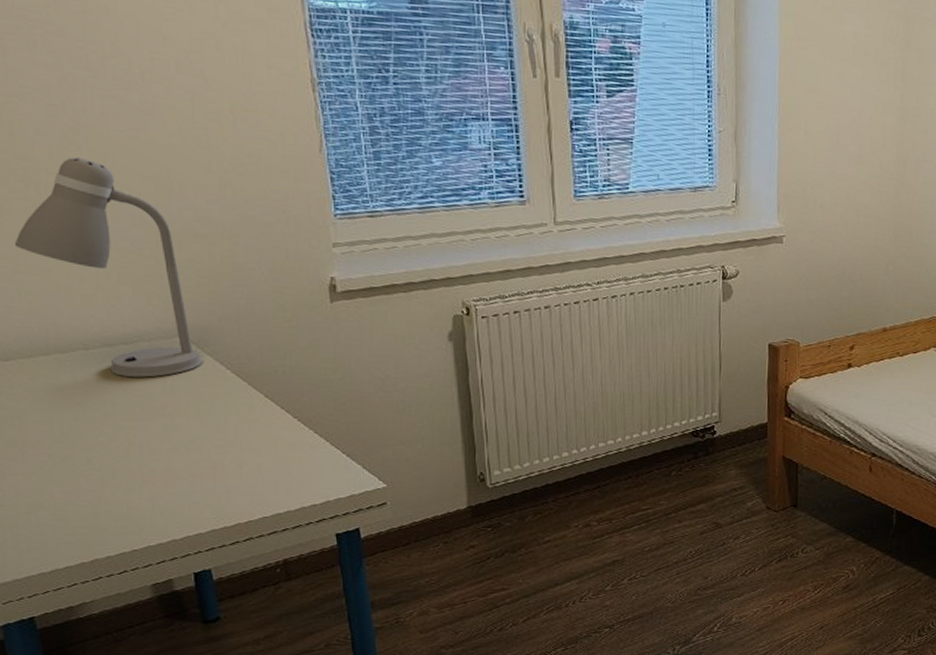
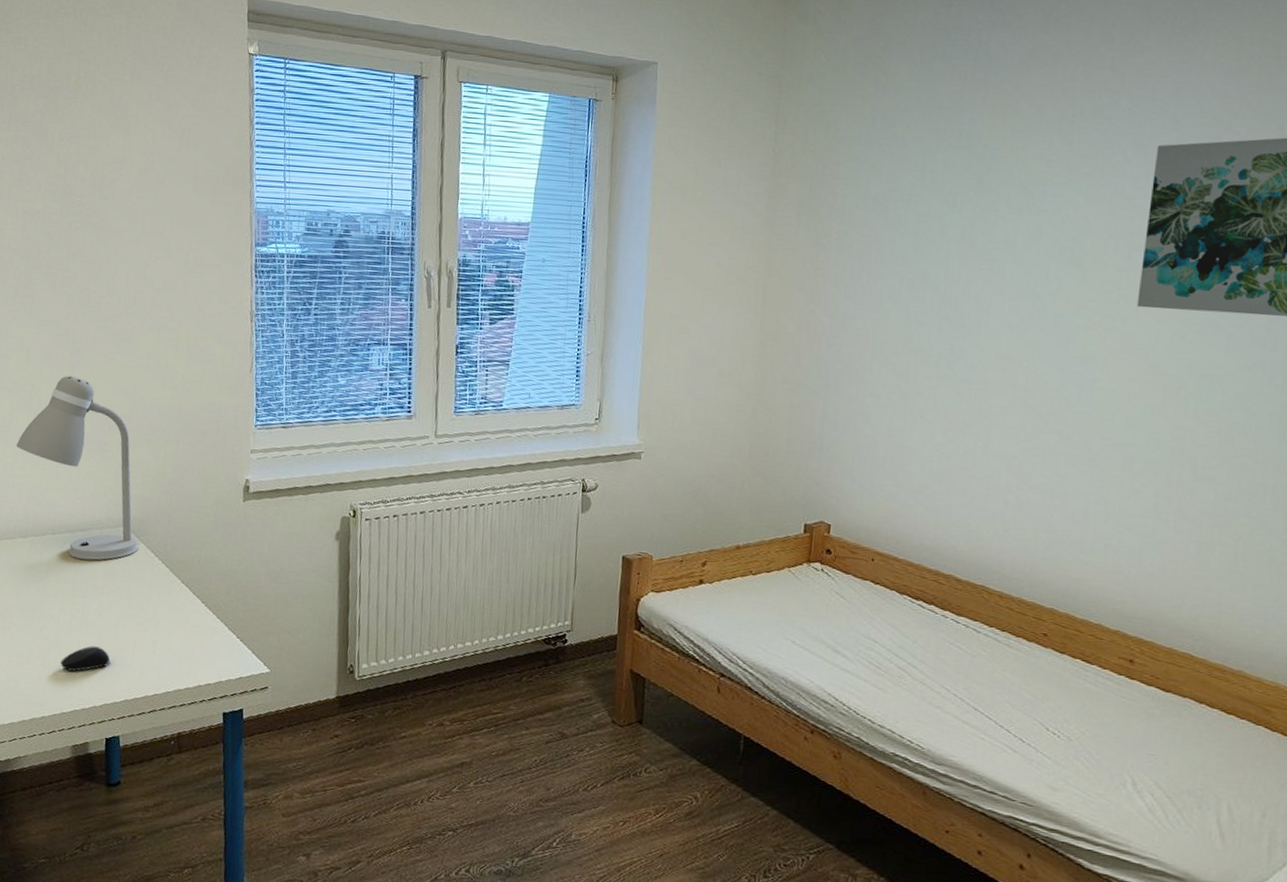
computer mouse: none [121,474,185,504] -> present [60,646,110,672]

